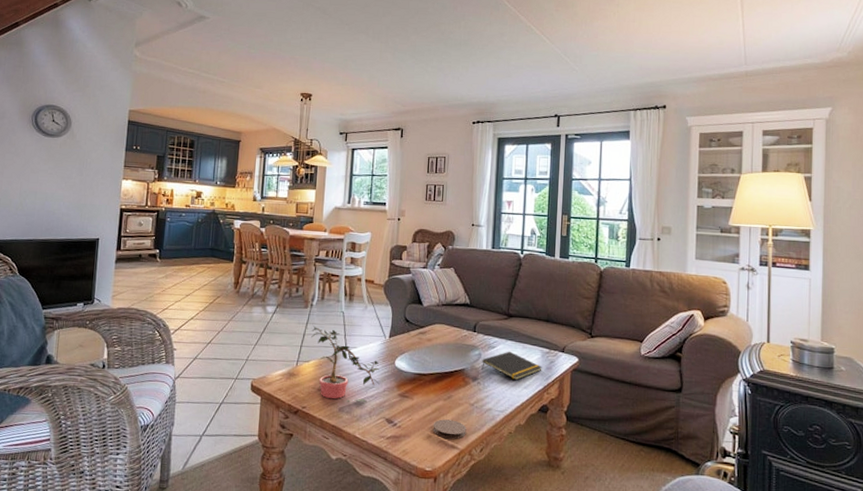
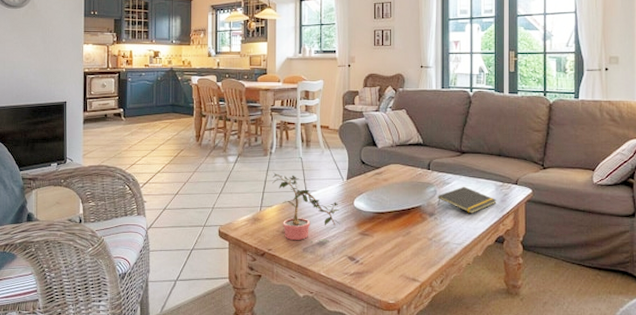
coaster: present [432,419,467,439] -> none [393,254,426,272]

